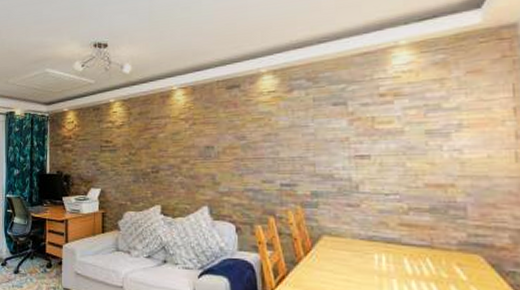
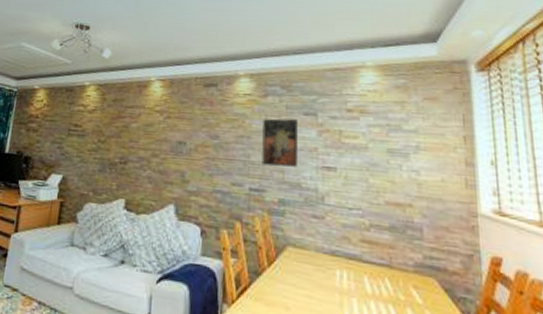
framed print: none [290,111,328,160] -> present [262,118,298,167]

